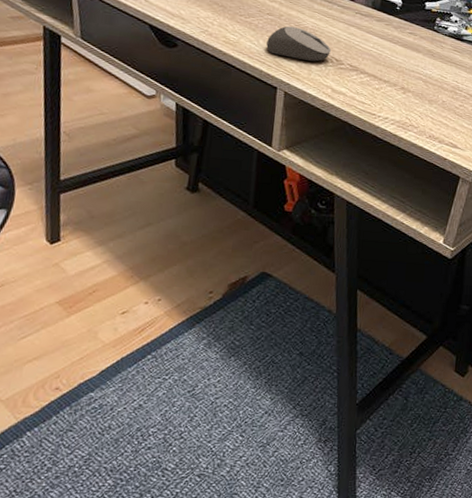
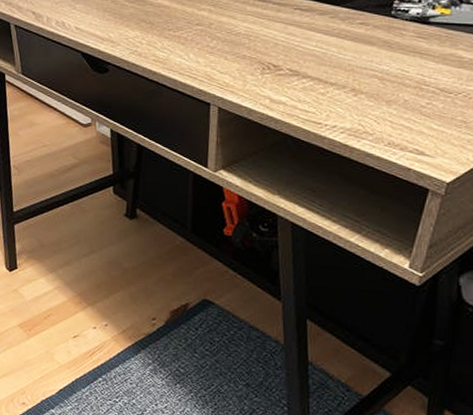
computer mouse: present [266,26,331,62] -> none [197,34,267,70]

